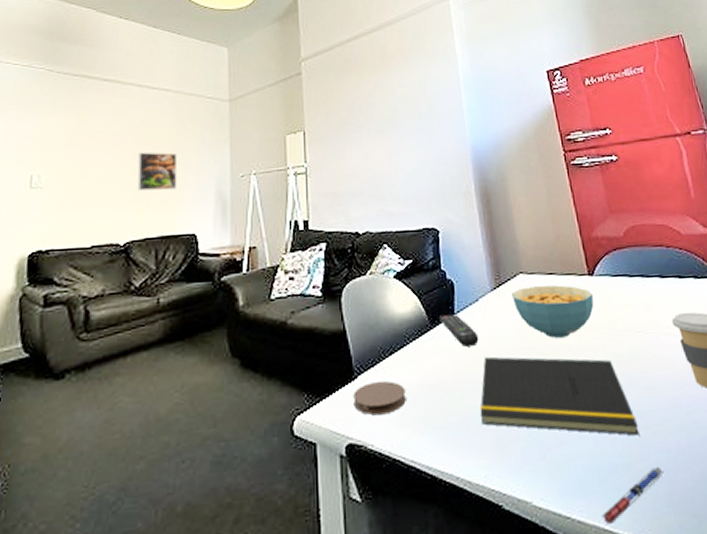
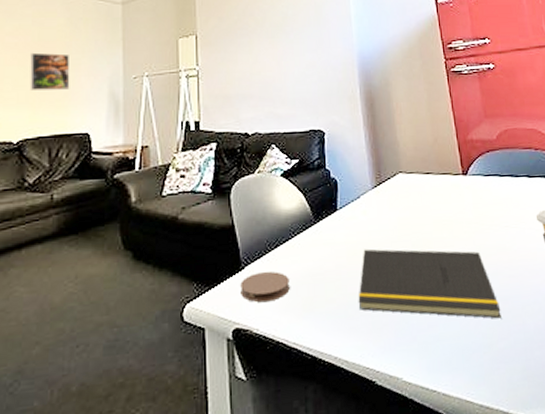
remote control: present [440,314,479,347] -> none [323,210,359,240]
cereal bowl: present [512,285,594,338] -> none [391,184,466,232]
pen: present [601,466,665,524] -> none [464,345,522,396]

